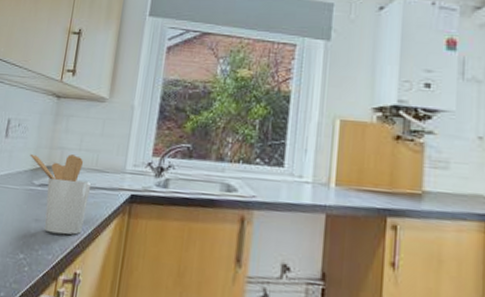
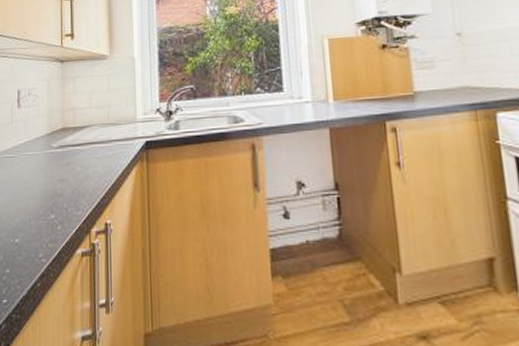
utensil holder: present [30,153,92,235] -> none [44,113,107,190]

